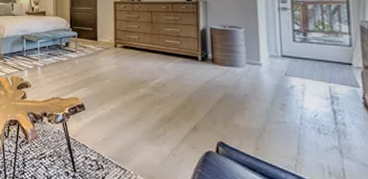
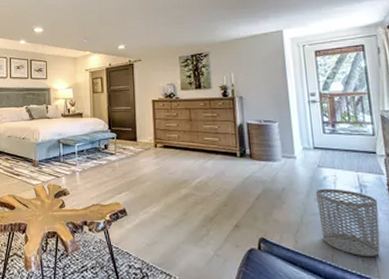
waste bin: none [282,97,351,170] -> present [316,188,381,256]

